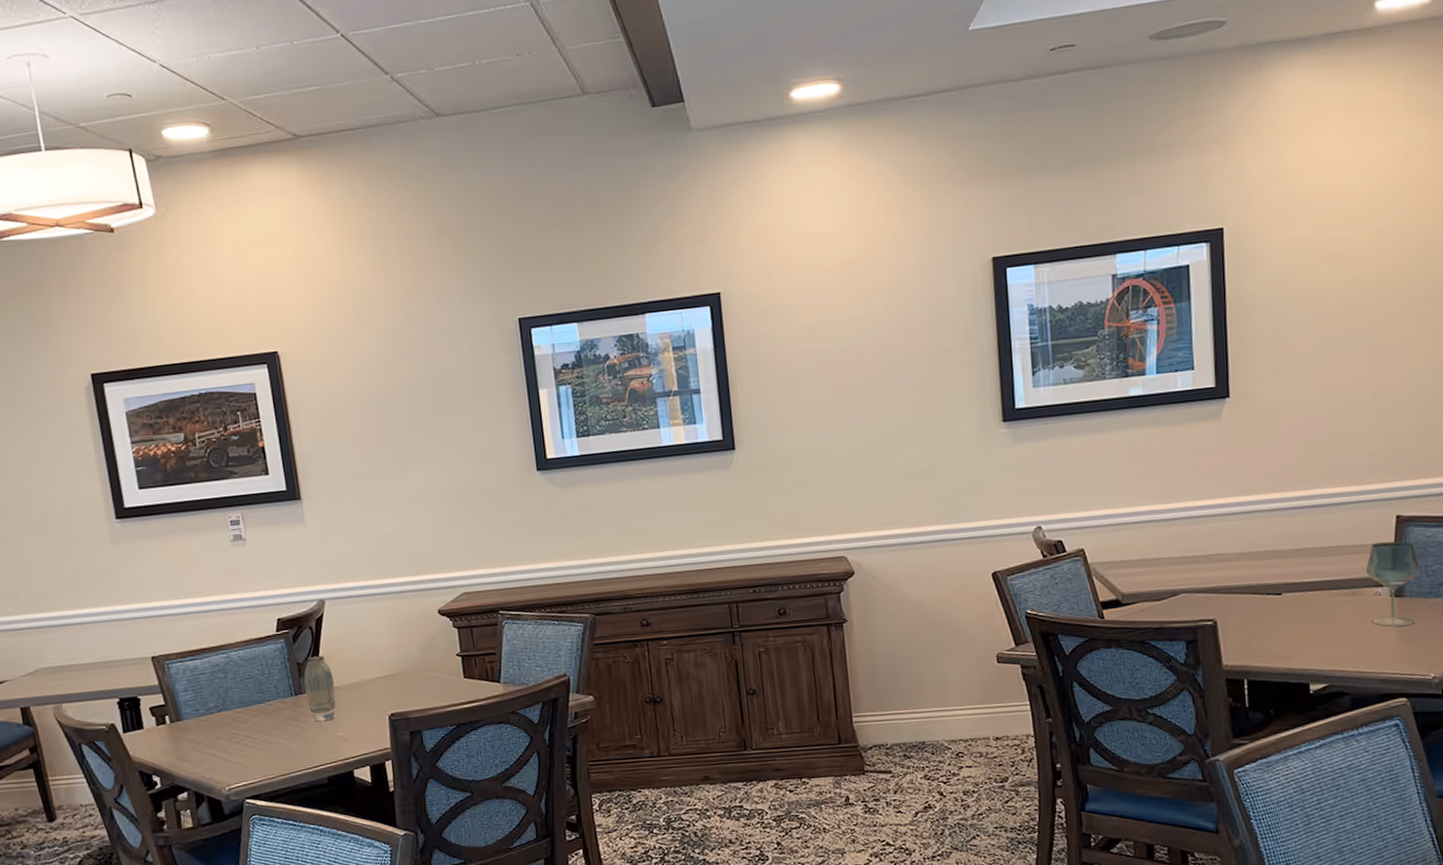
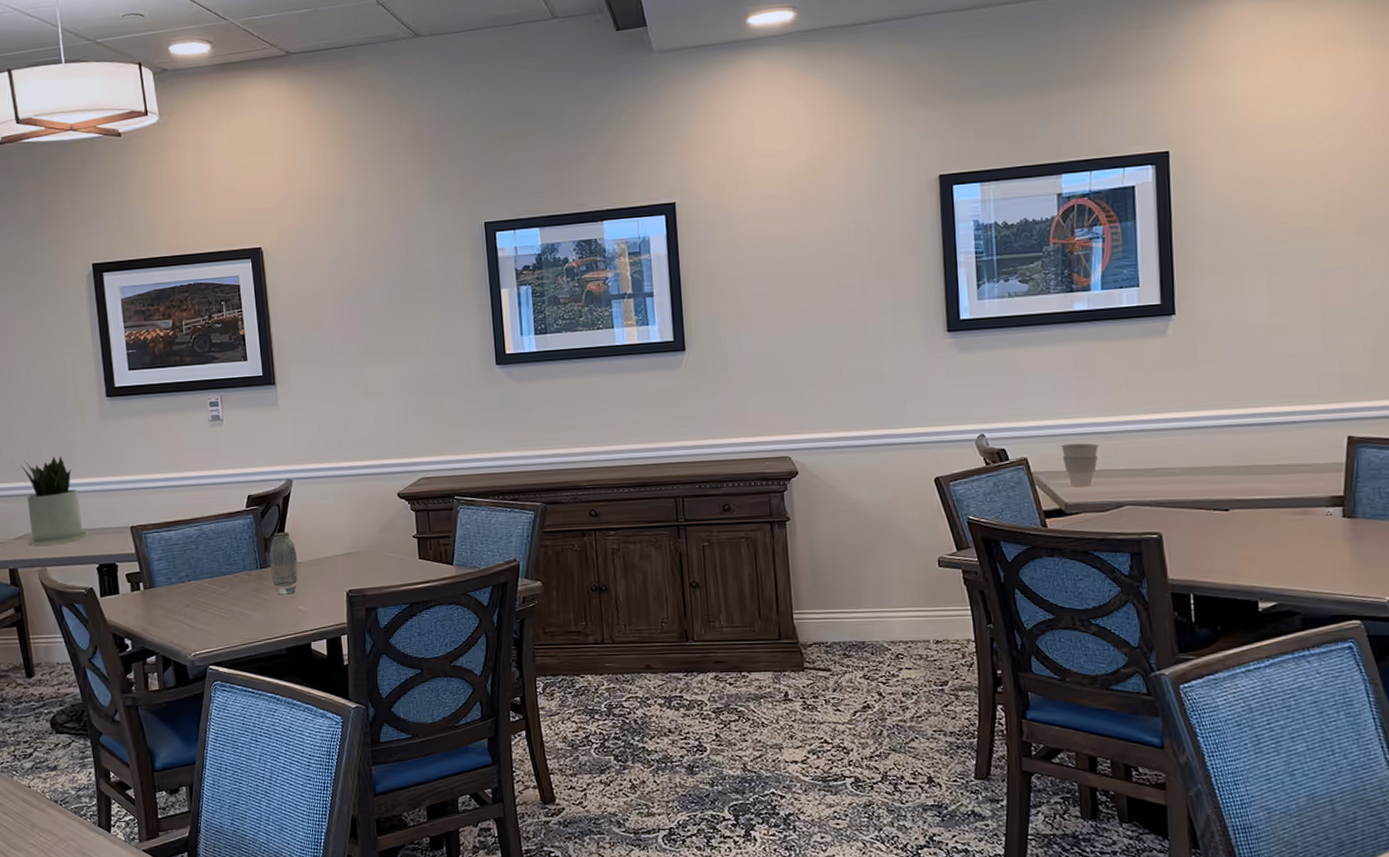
planter: none [25,584,106,682] -> present [20,455,89,546]
cup: none [1118,531,1154,578] -> present [1062,443,1098,488]
wine glass: present [1366,541,1420,627] -> none [1316,462,1373,548]

